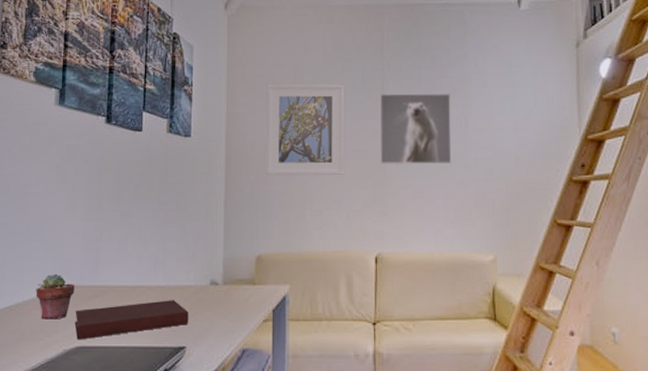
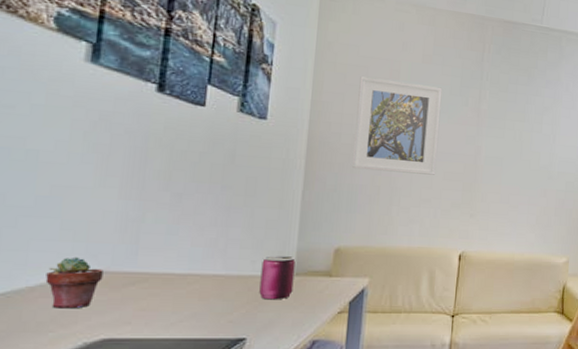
notebook: present [74,300,189,340] -> none [100,290,252,332]
can: none [194,266,223,309] -> present [259,256,296,300]
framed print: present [380,93,452,164] -> none [471,102,542,174]

